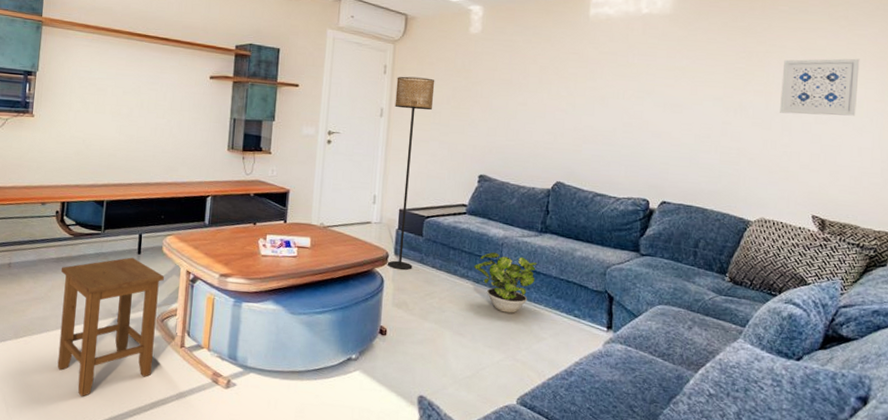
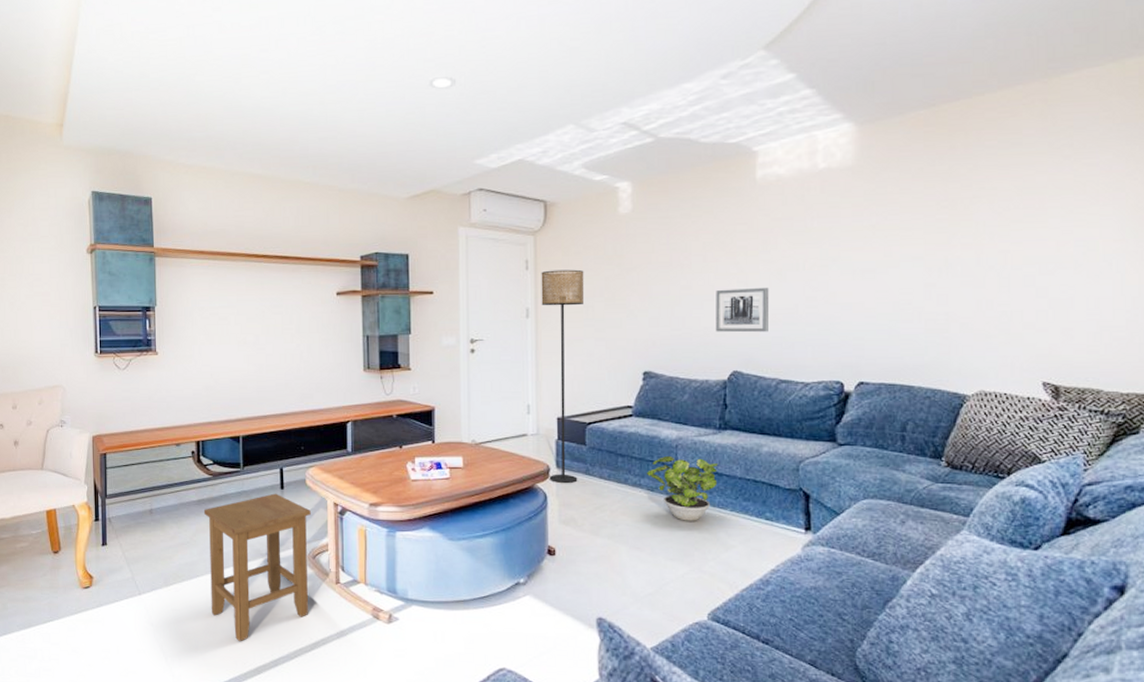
wall art: none [545,109,593,150] -> present [716,288,770,333]
wall art: present [780,58,860,116] -> none [995,192,1091,267]

